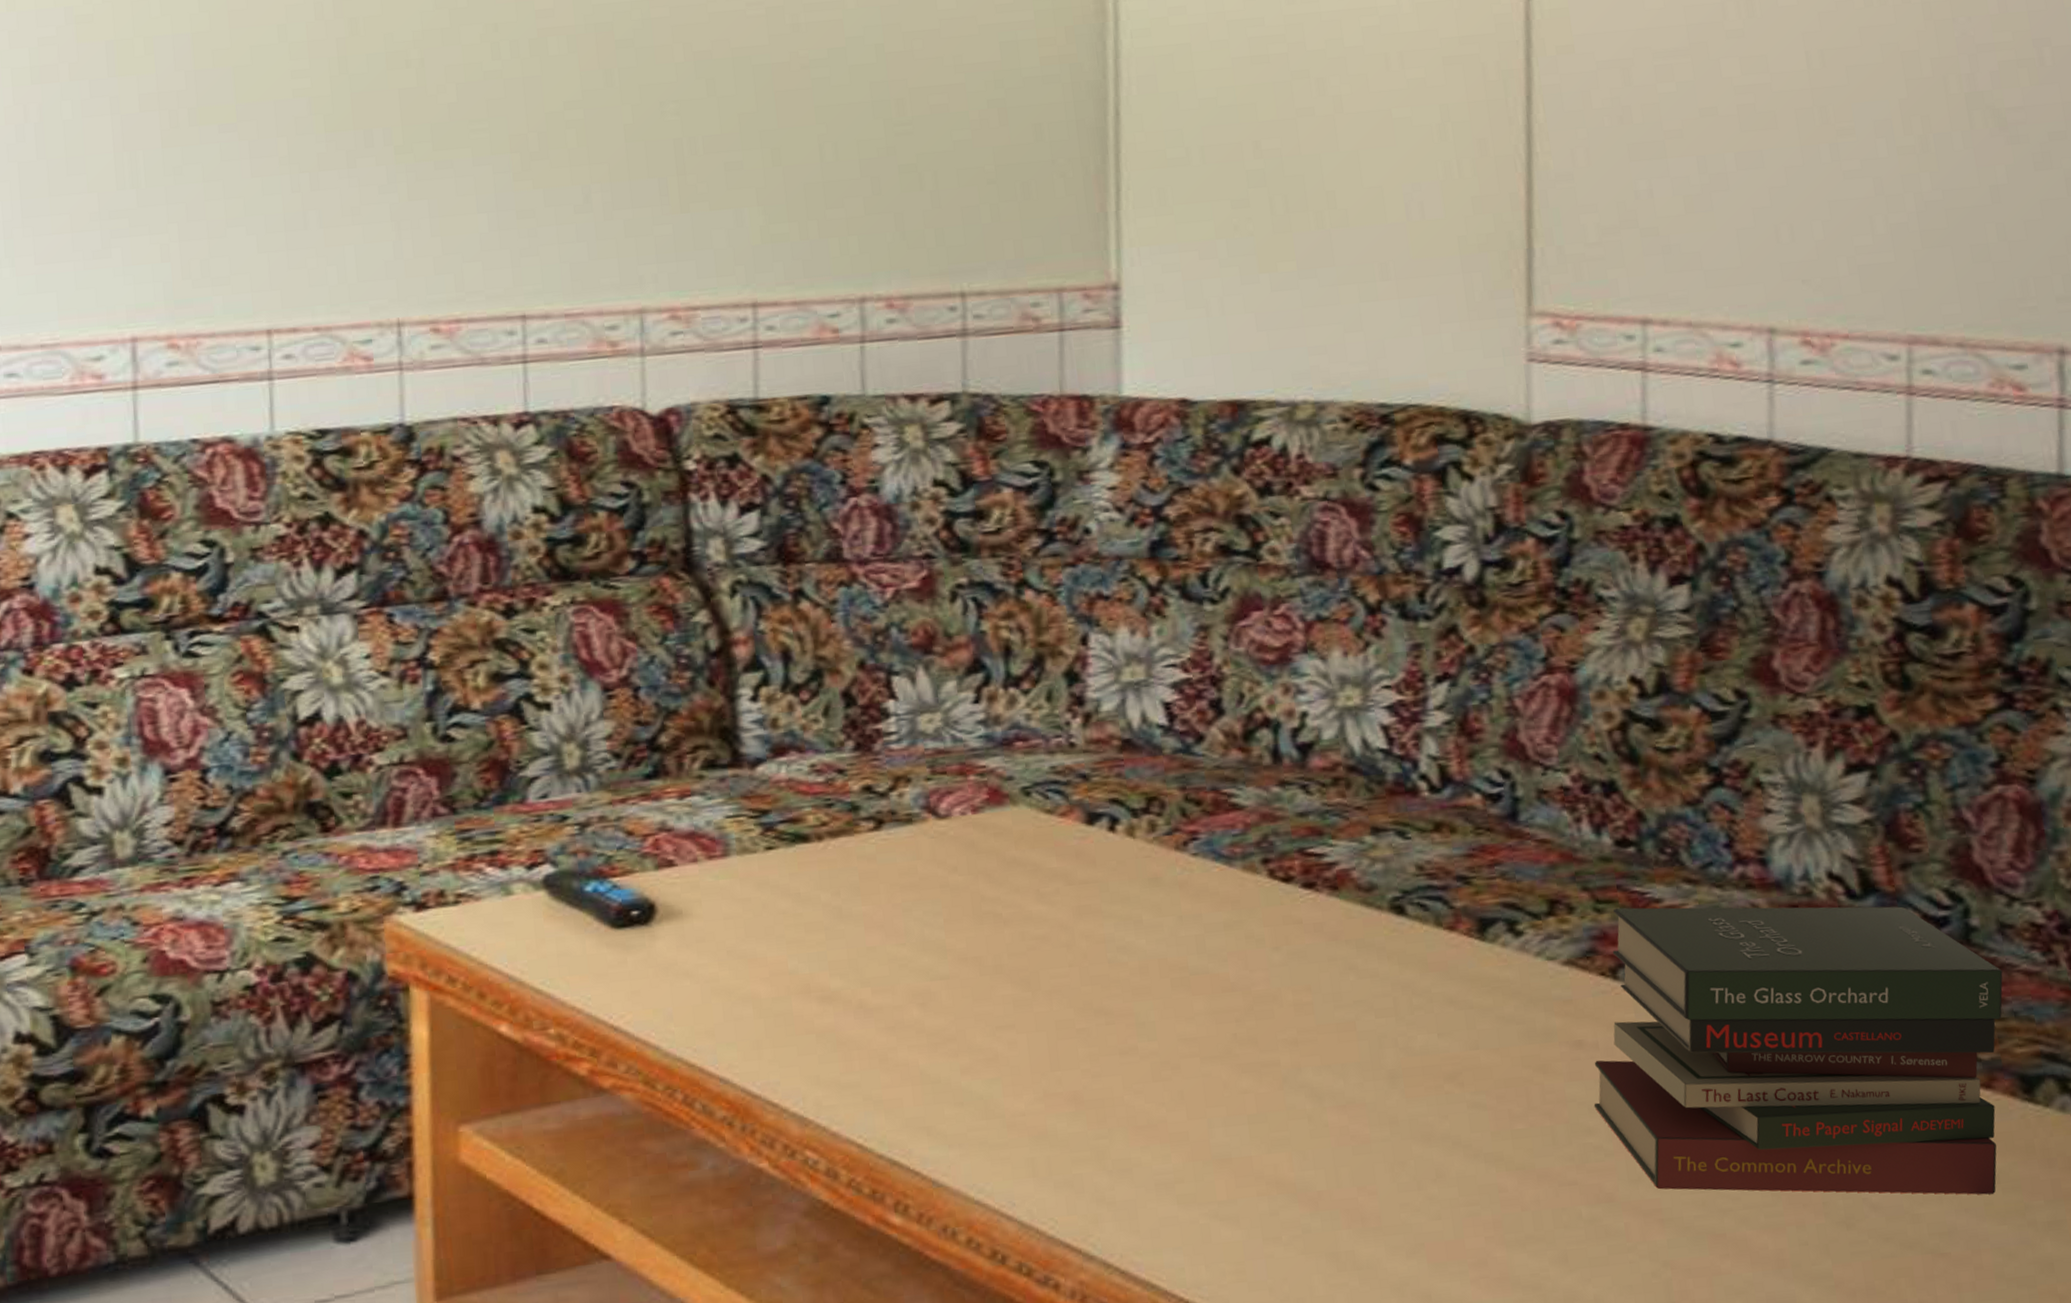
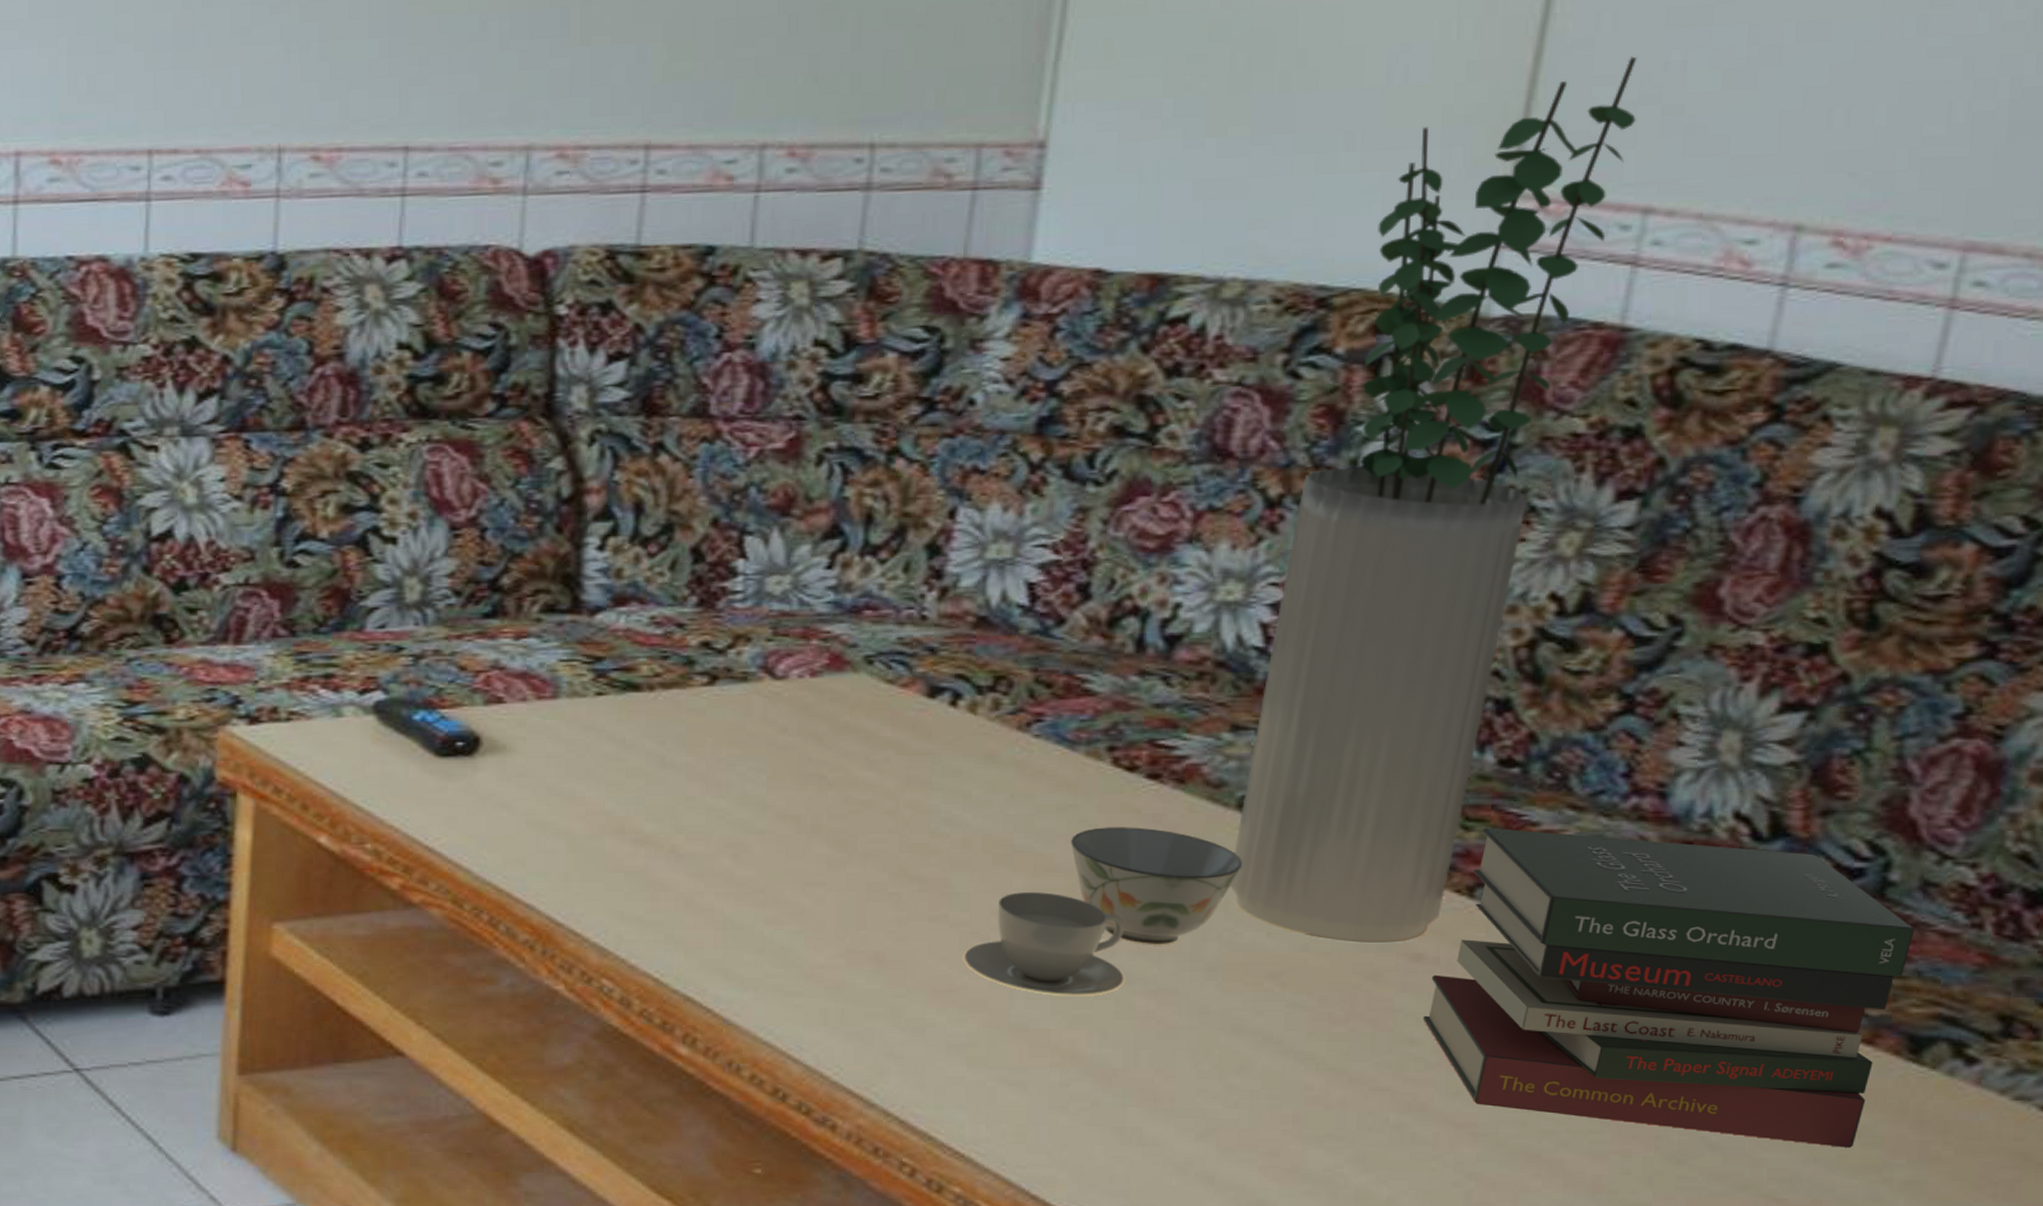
teacup: none [1158,1013,1314,1119] -> present [964,892,1124,995]
soup bowl: none [1241,938,1405,1057] -> present [1070,827,1243,944]
vase: none [1393,187,1621,1035] -> present [1230,56,1638,943]

